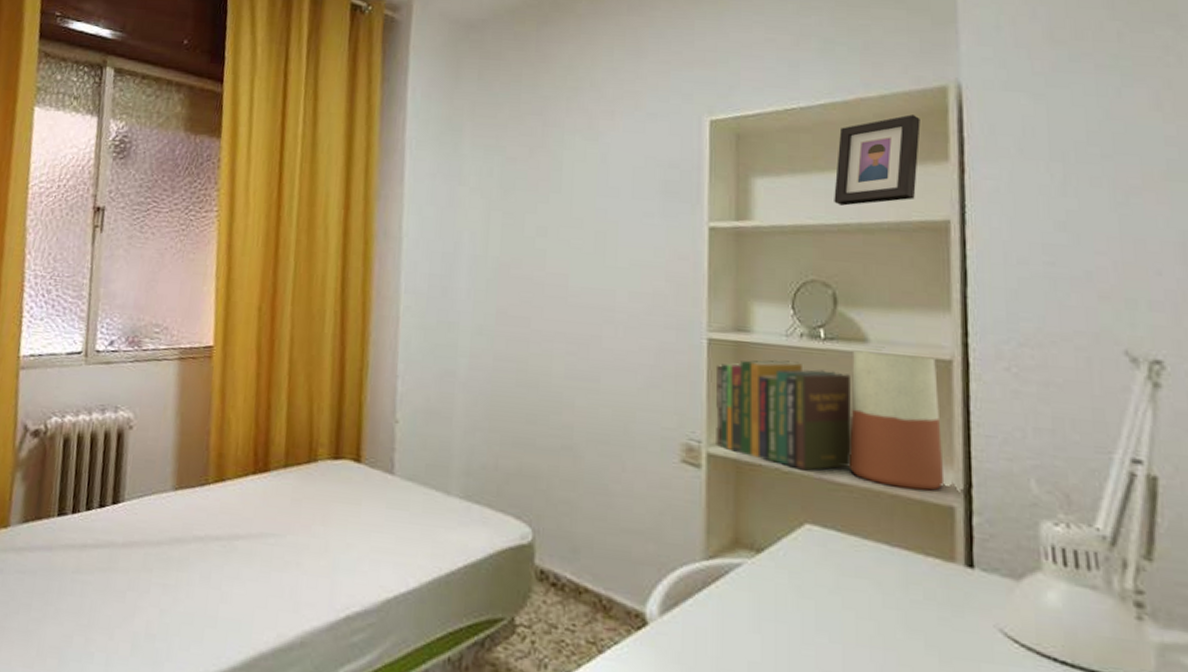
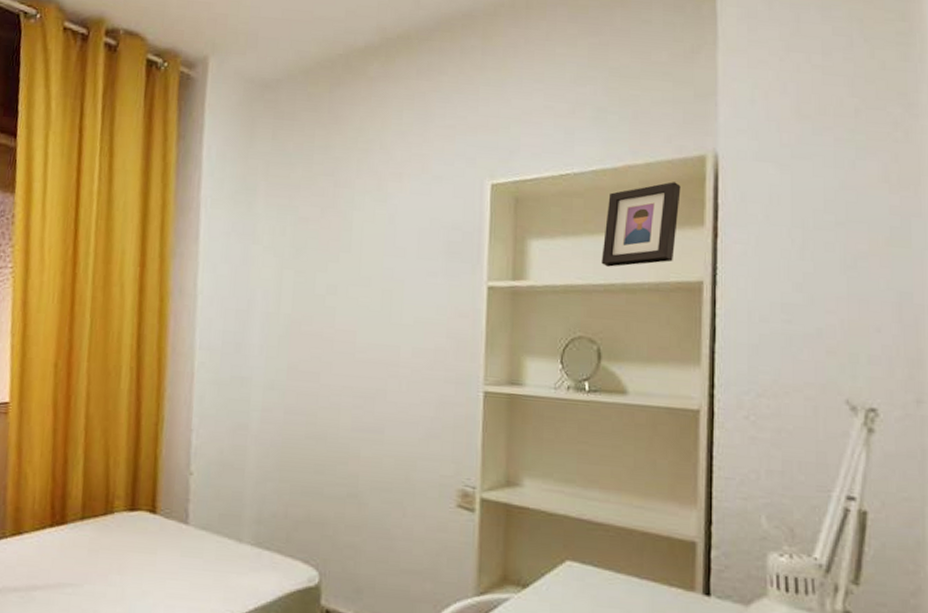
books: present [715,359,851,471] -> none [489,411,610,513]
vase: present [849,345,945,491] -> none [607,397,689,528]

